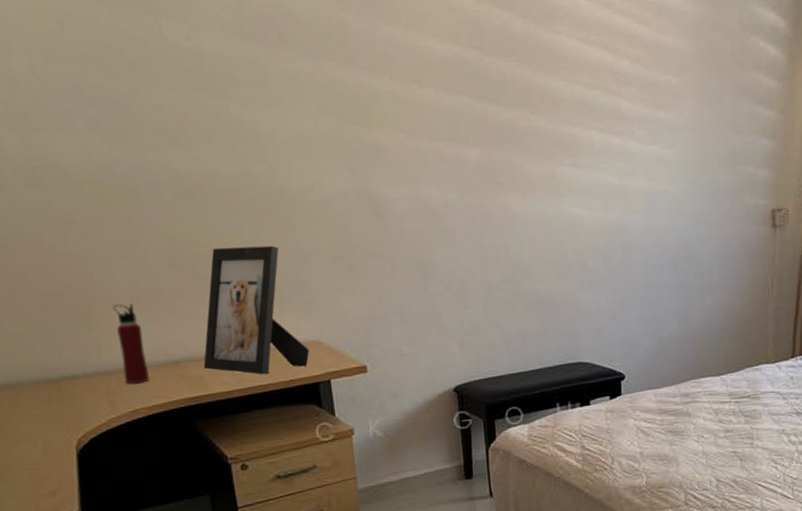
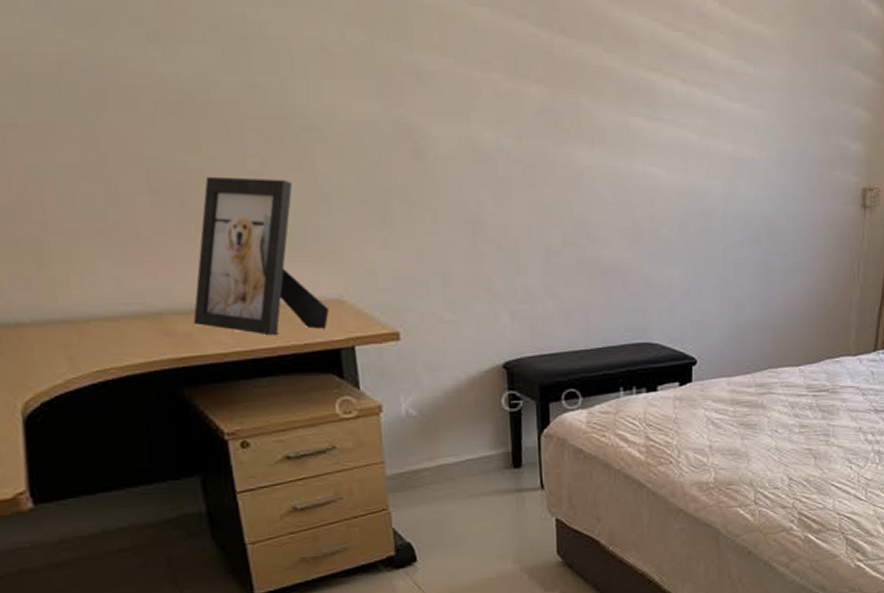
water bottle: present [112,303,149,385] -> none [70,237,121,339]

